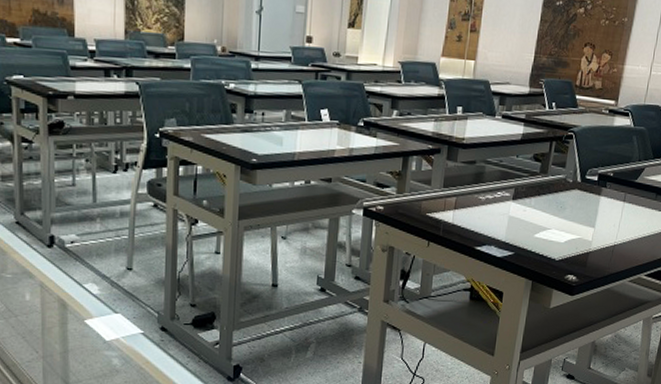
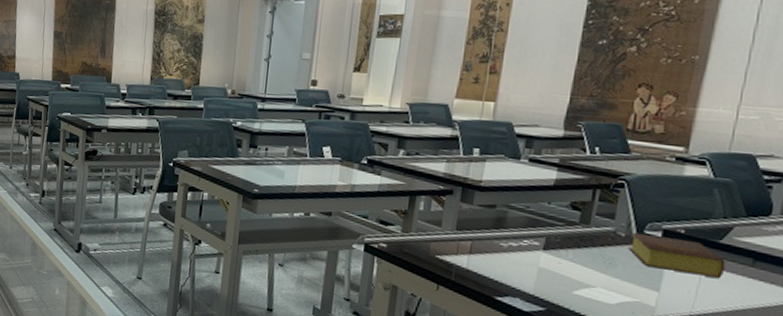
bible: none [575,178,639,211] -> present [629,232,726,278]

